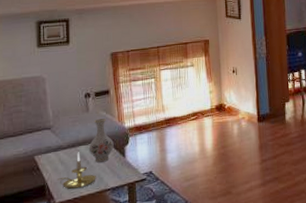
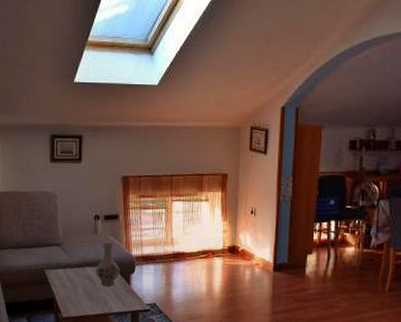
candle holder: present [57,152,96,190] -> none [64,272,101,308]

